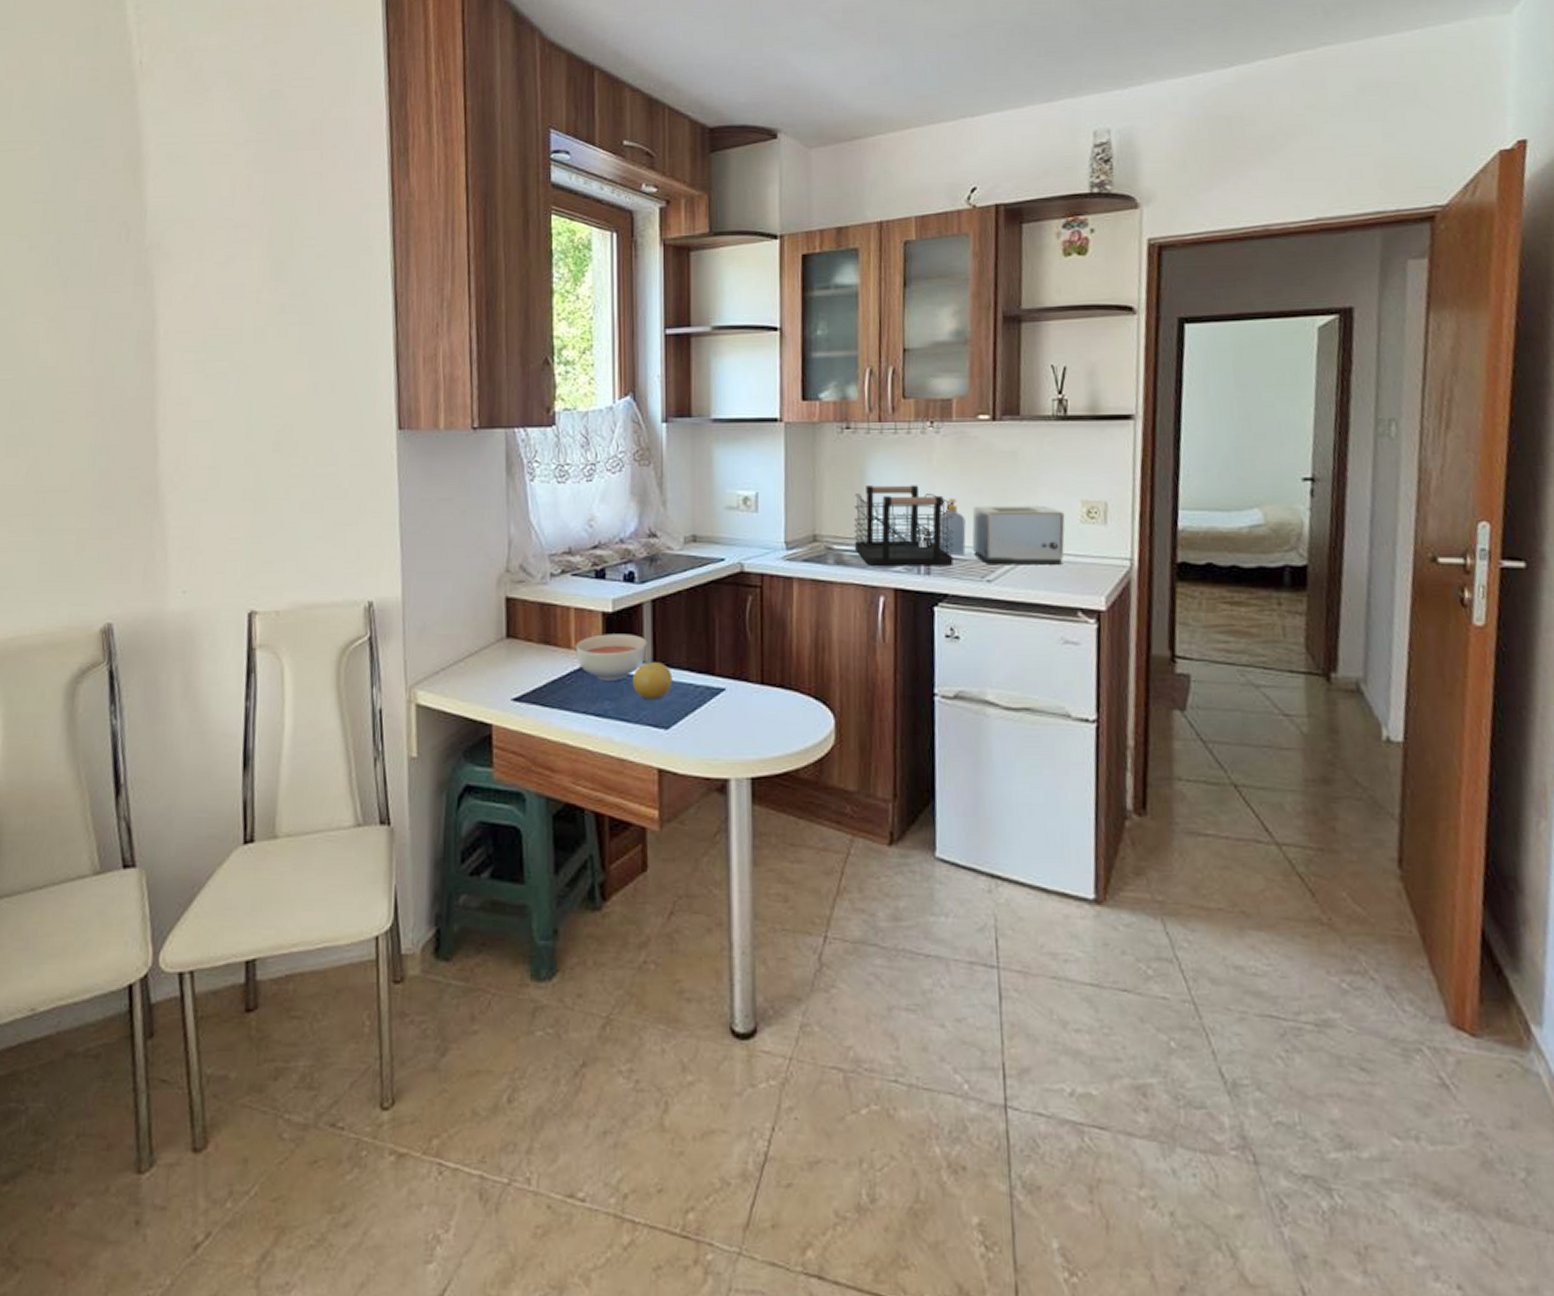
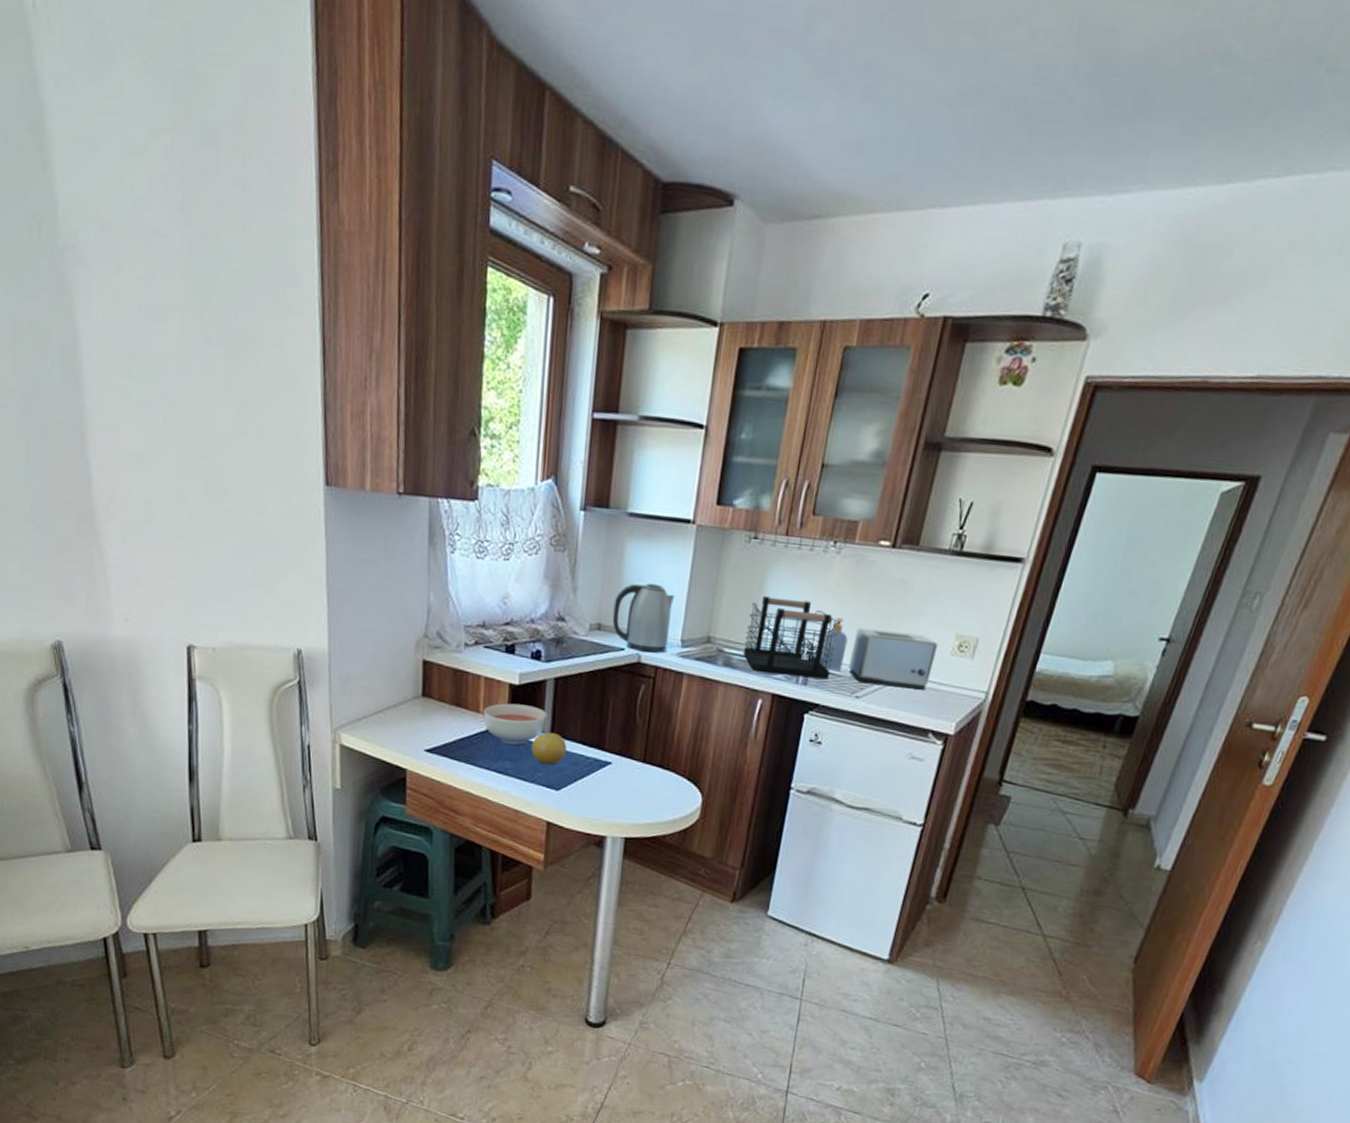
kettle: none [707,486,772,559] -> present [612,583,676,653]

